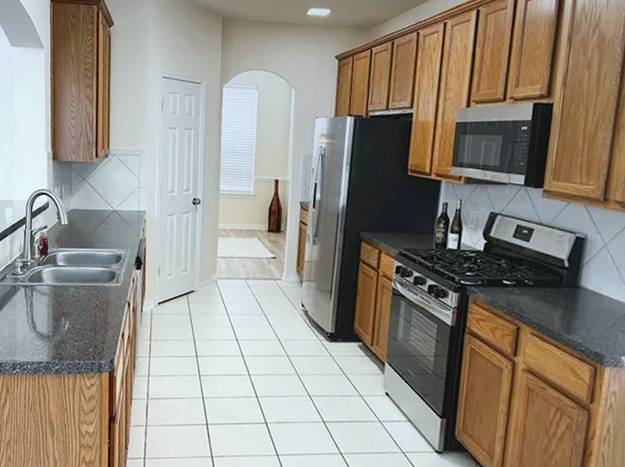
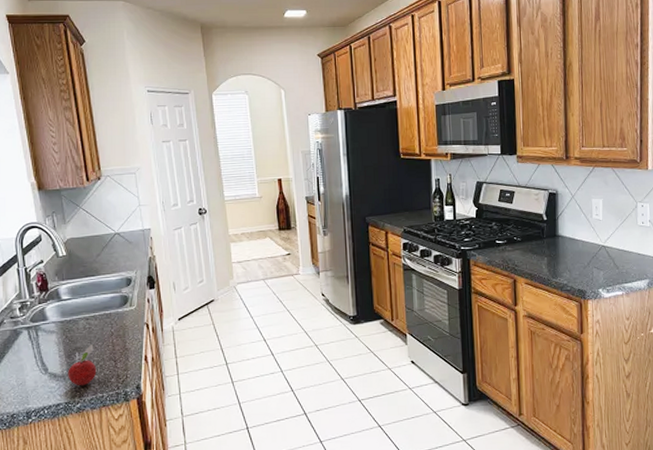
fruit: none [52,312,79,350] -> present [68,344,97,386]

